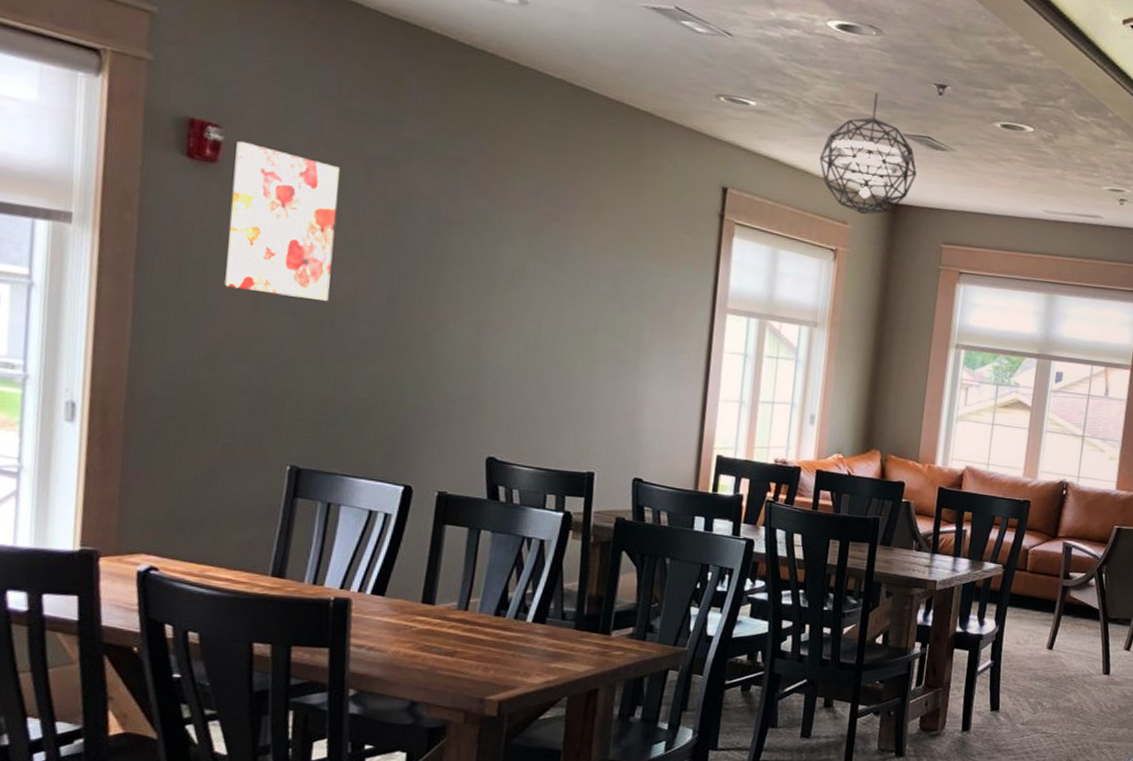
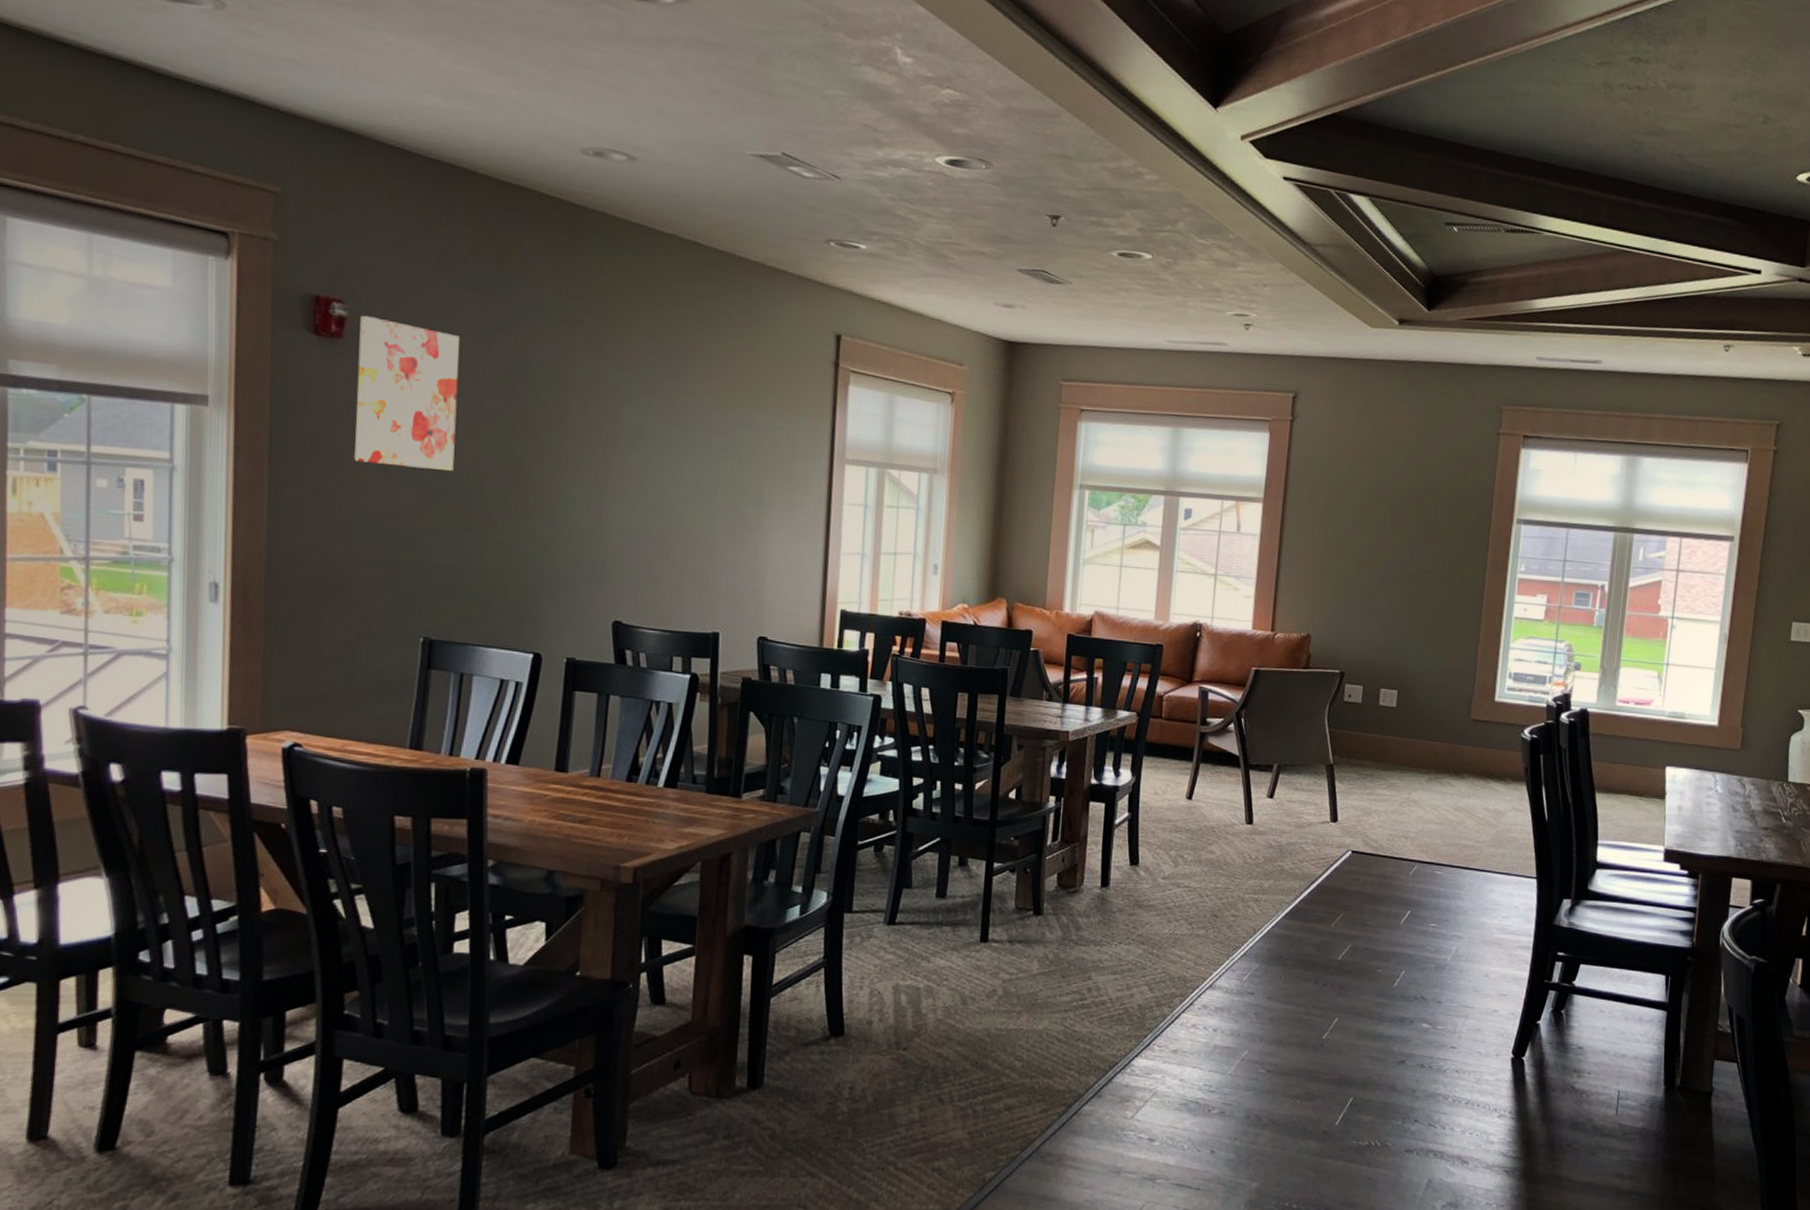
pendant light: present [819,92,917,215] -> none [932,228,1033,355]

